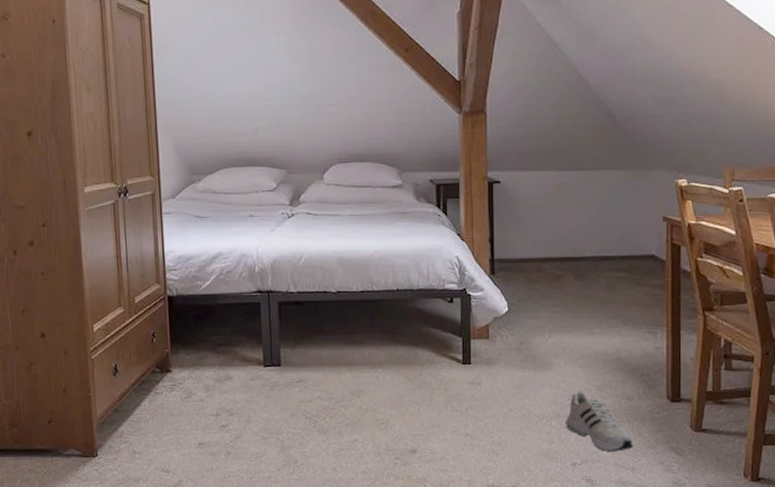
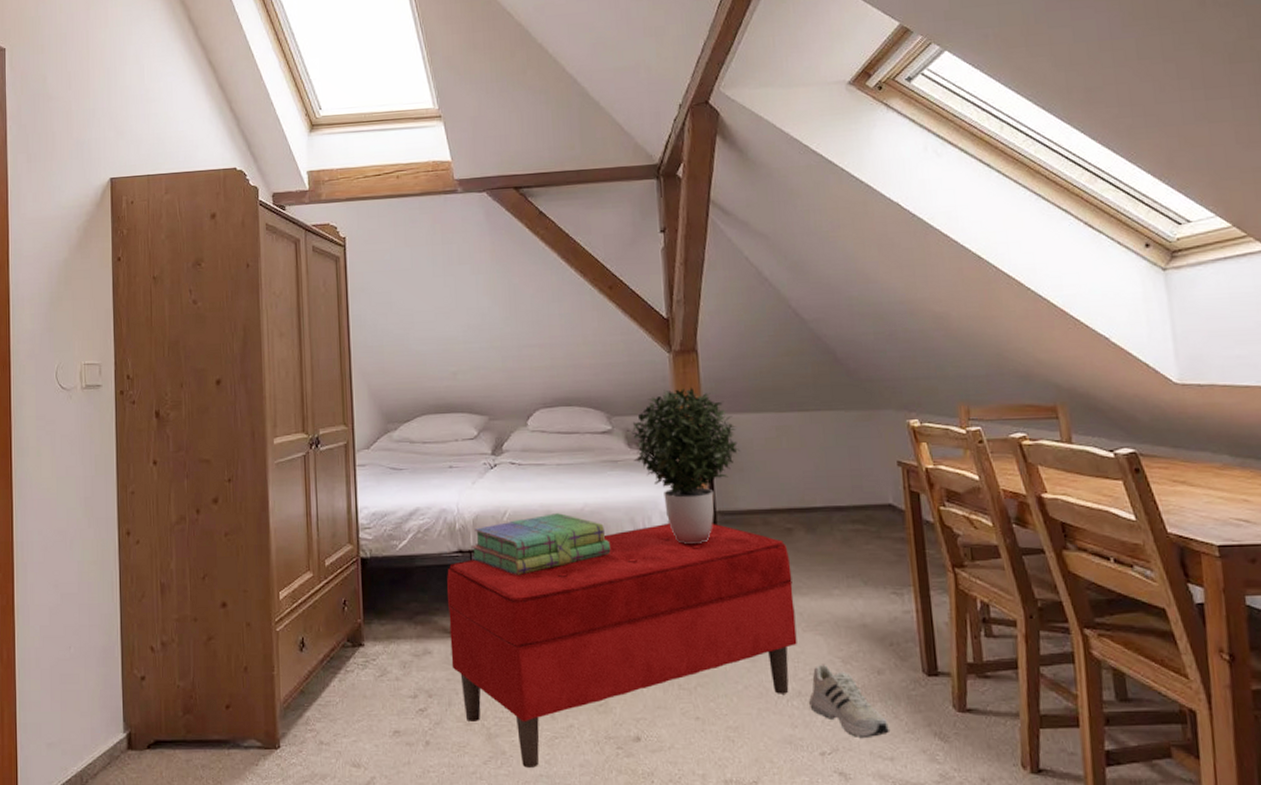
bench: none [246,268,559,474] -> present [446,522,797,768]
stack of books: none [269,259,397,313] -> present [471,513,611,575]
potted plant: none [420,146,521,287] -> present [631,387,741,544]

